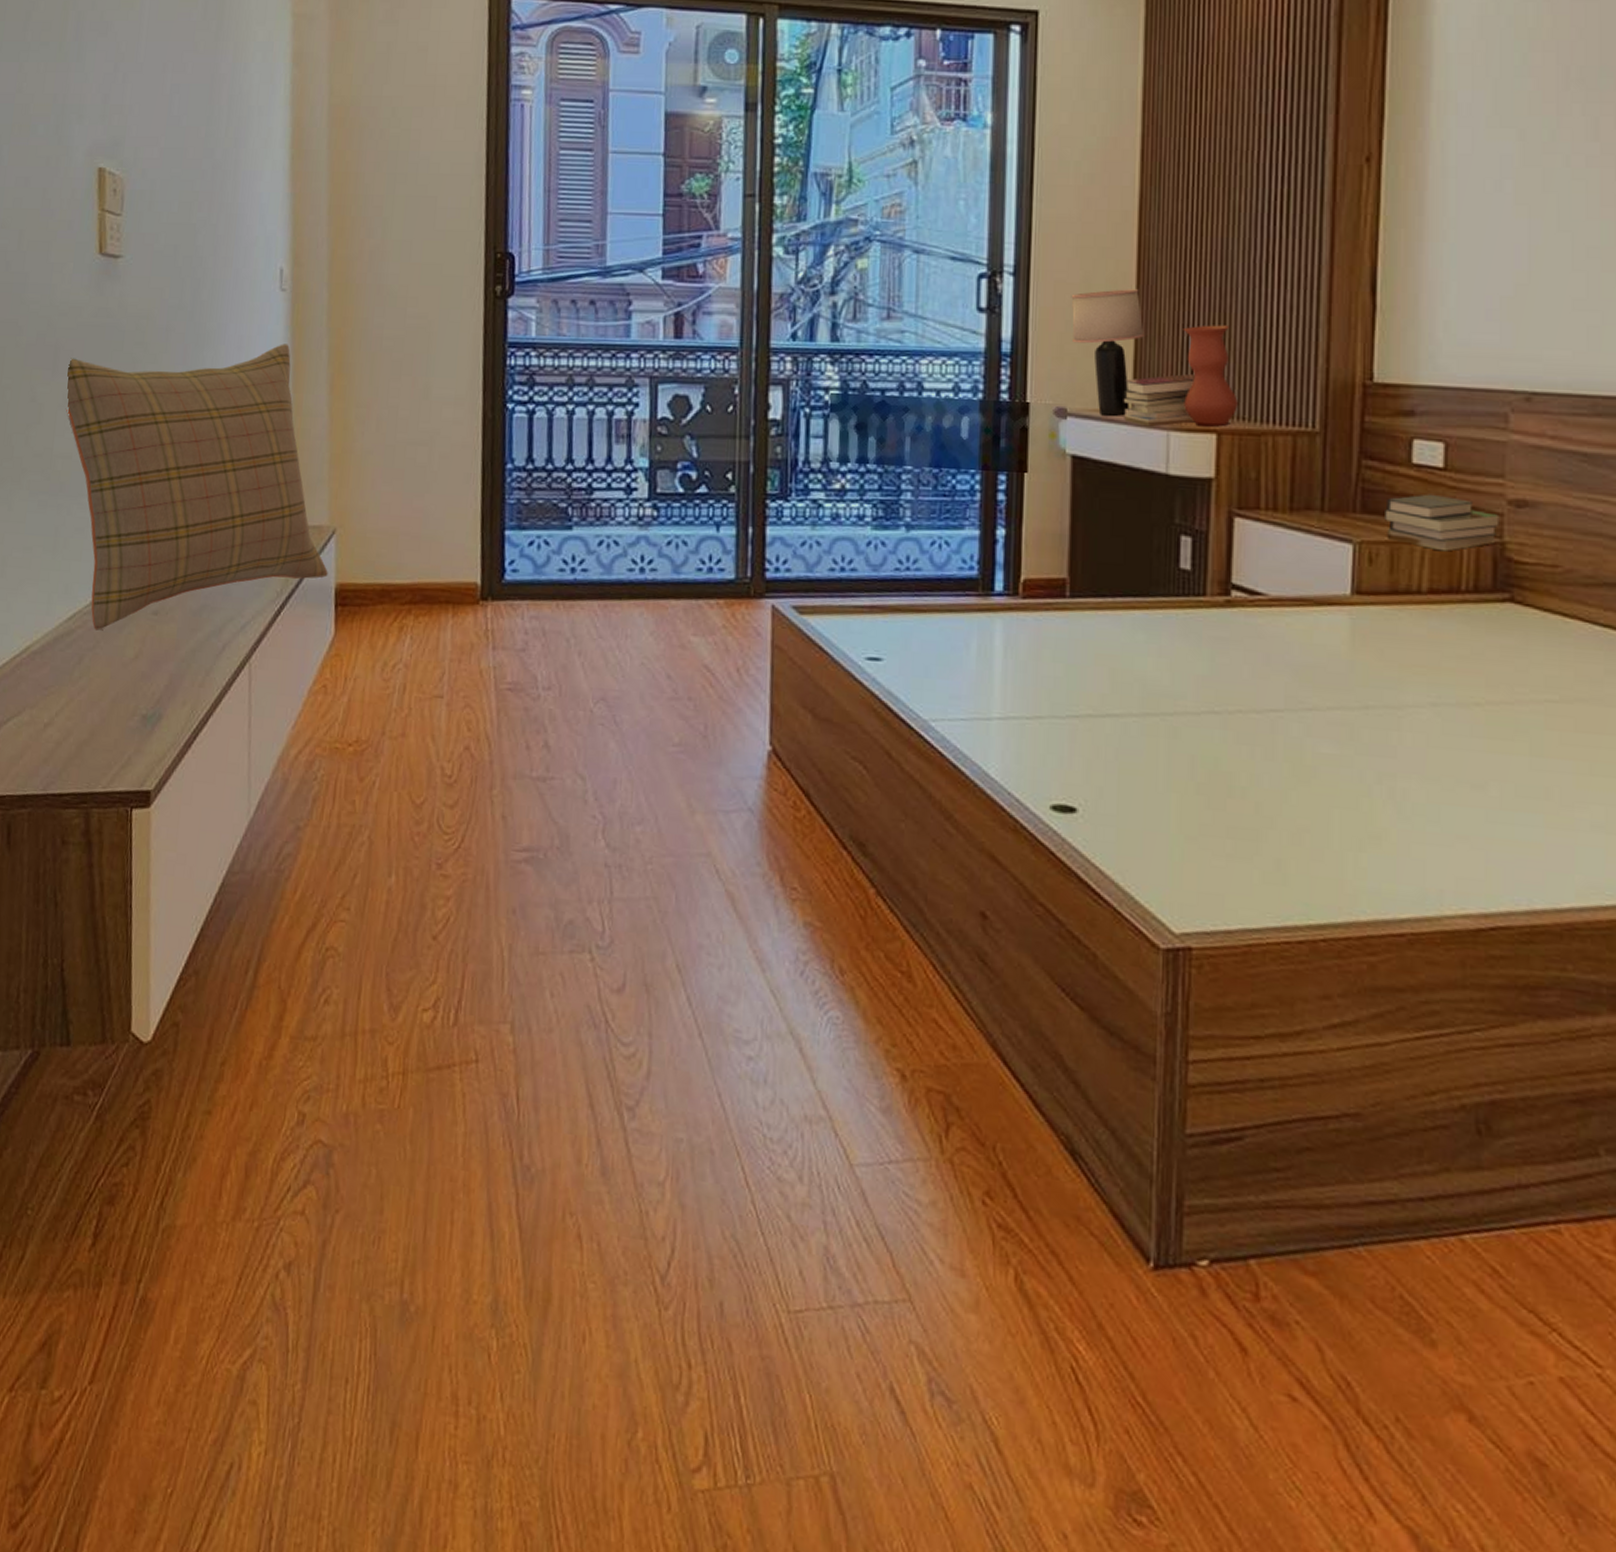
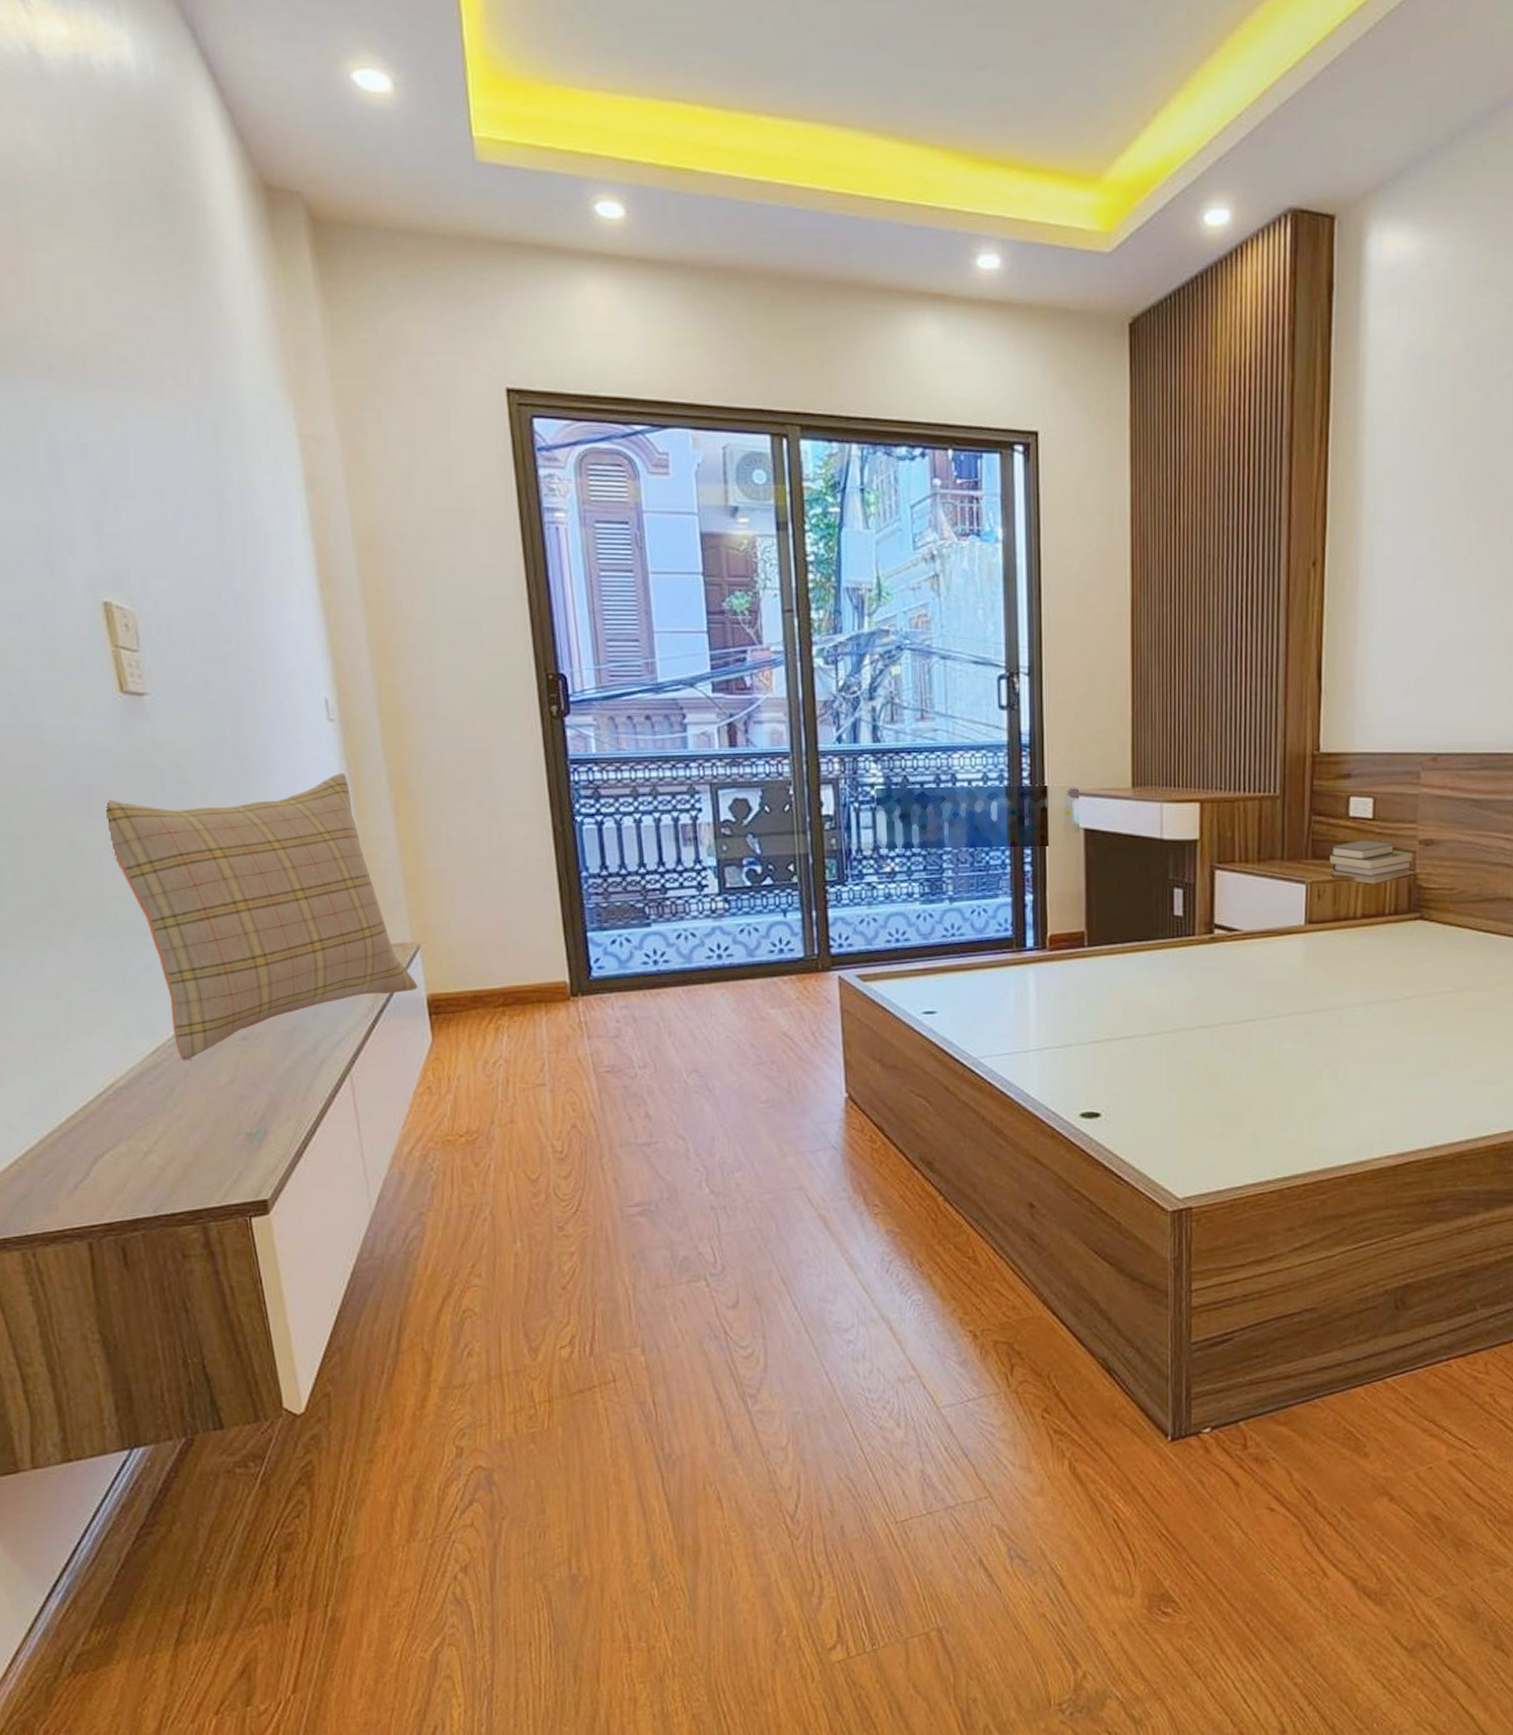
table lamp: present [1071,289,1144,417] -> none [1078,683,1140,794]
books: present [1123,373,1195,427] -> none [1124,753,1181,800]
vase: present [1182,325,1238,428] -> none [1170,711,1216,798]

